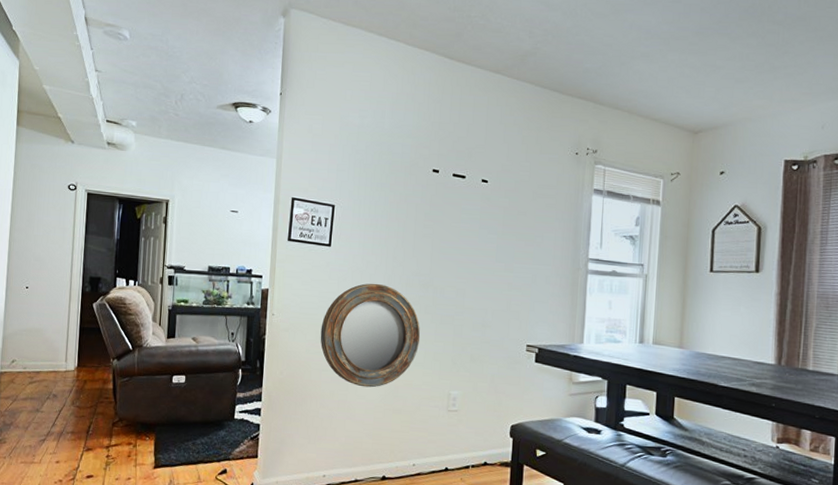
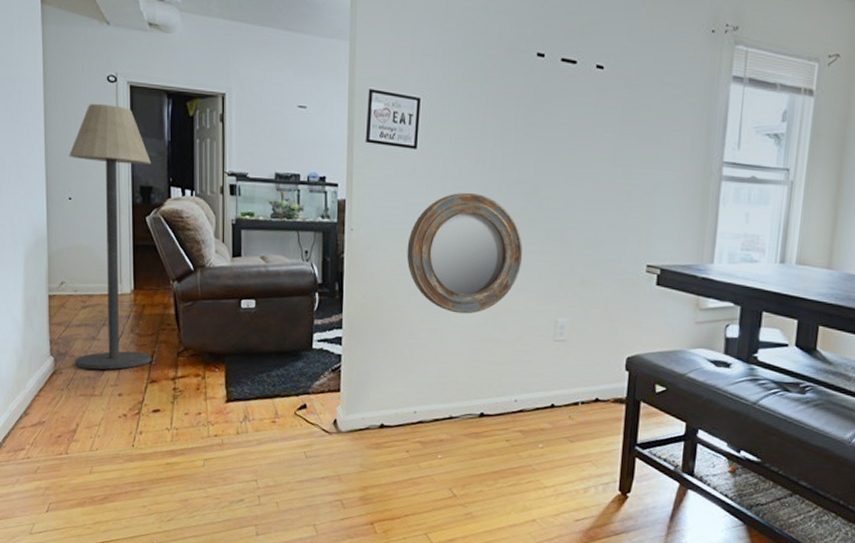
floor lamp: none [18,208,102,439] -> present [69,104,152,370]

